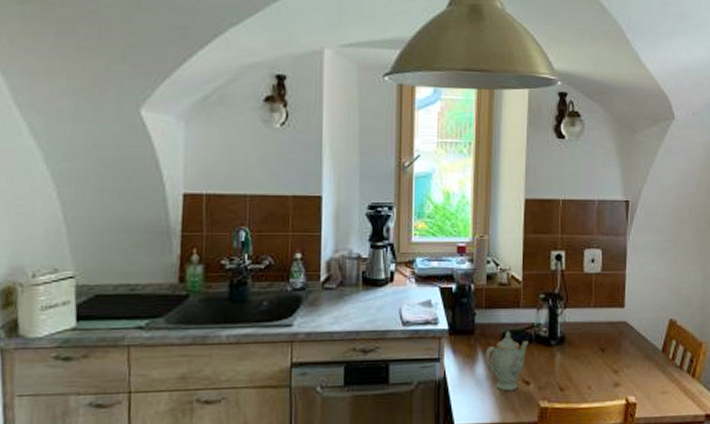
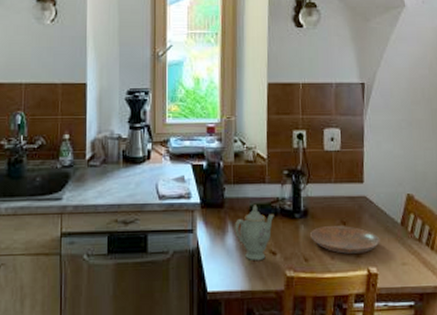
bowl: none [566,353,640,383] -> present [309,226,380,254]

